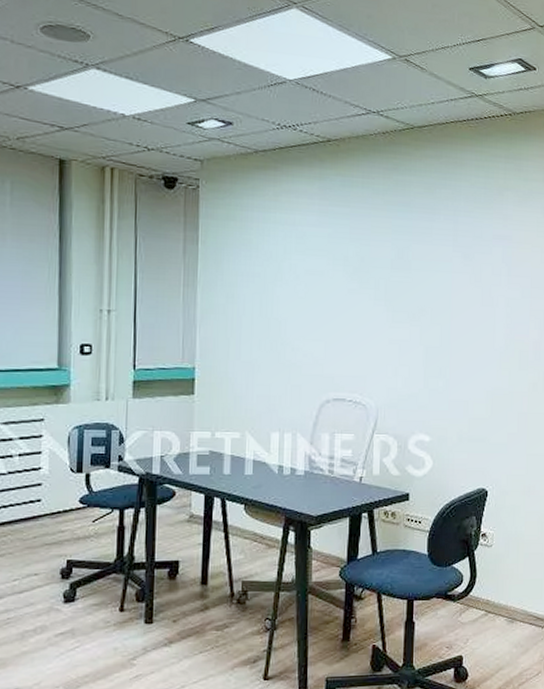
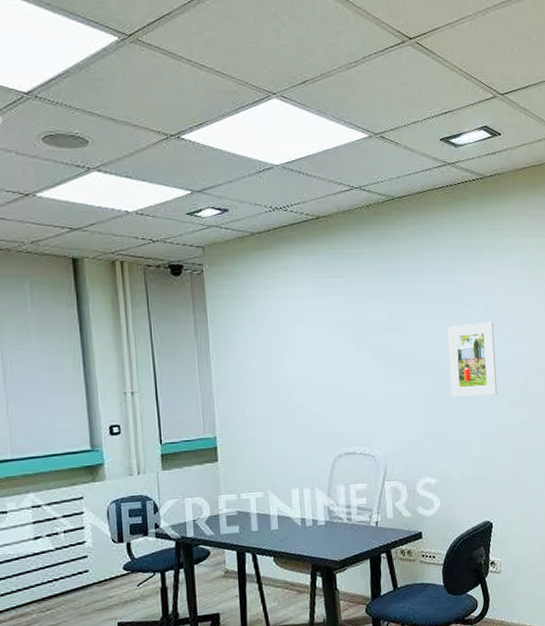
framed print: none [456,270,509,351] -> present [447,321,498,397]

